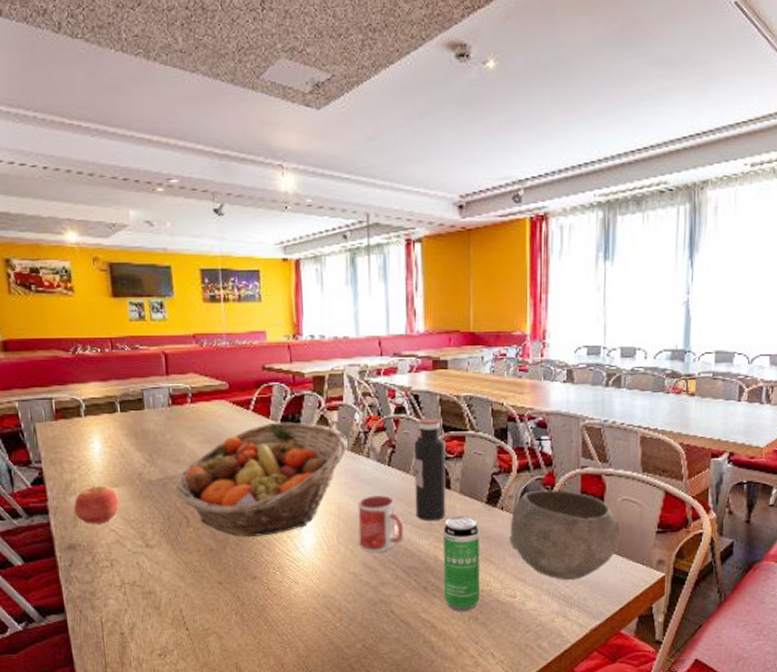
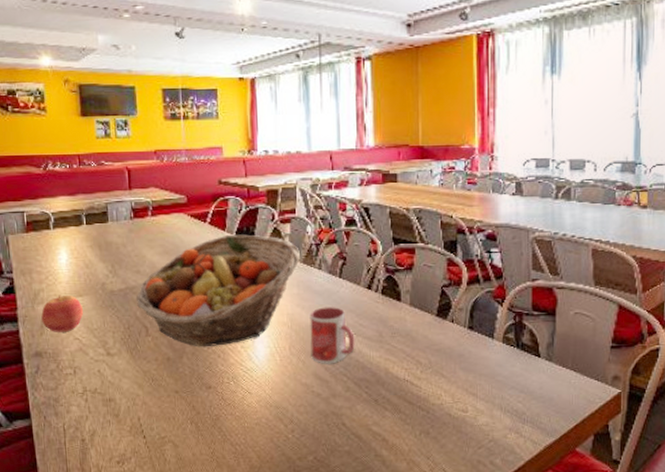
water bottle: present [414,418,446,521] -> none [365,231,397,333]
beverage can: present [444,516,480,611] -> none [394,328,431,425]
bowl: present [510,490,621,581] -> none [460,303,574,396]

